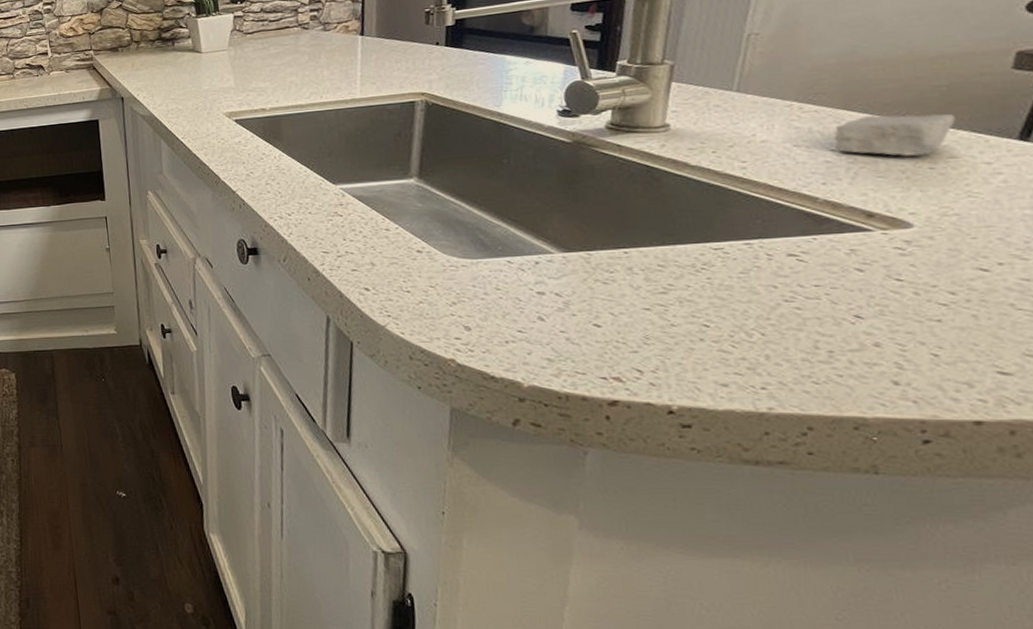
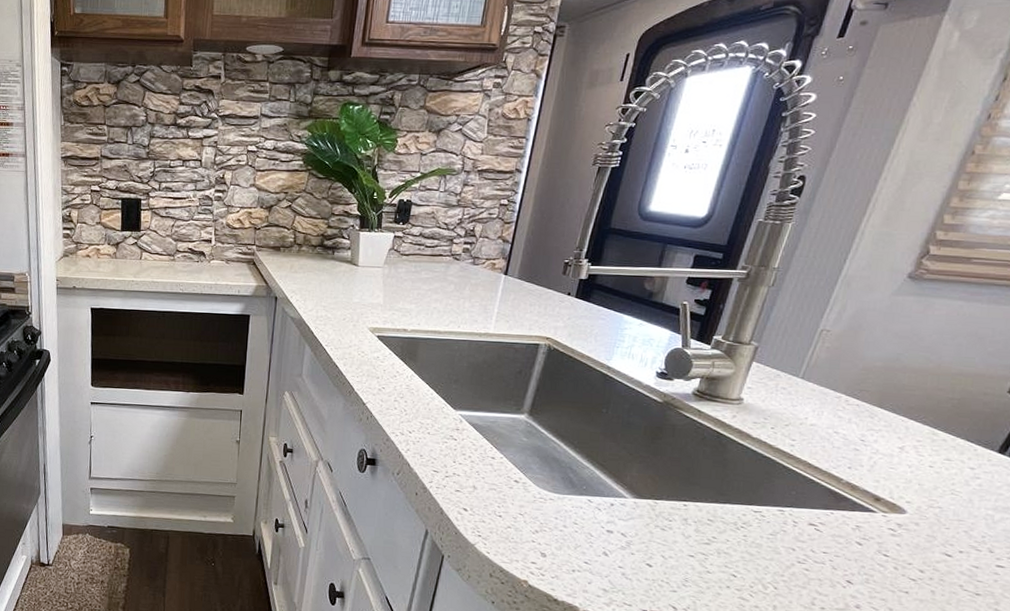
soap bar: present [834,114,956,156] -> none [865,415,958,455]

